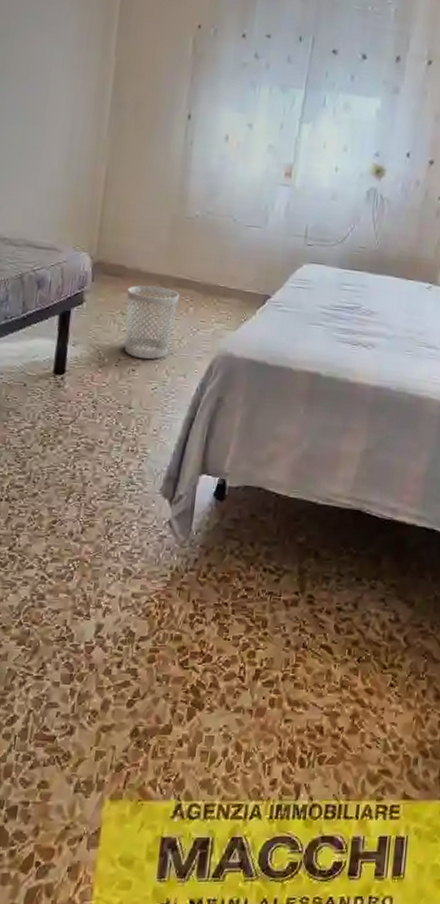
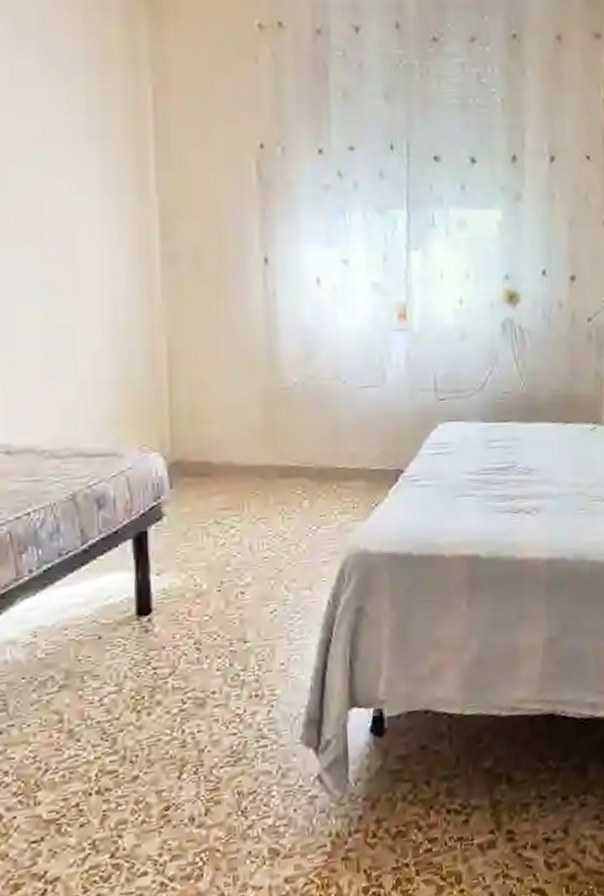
wastebasket: present [125,285,180,359] -> none [219,480,289,576]

